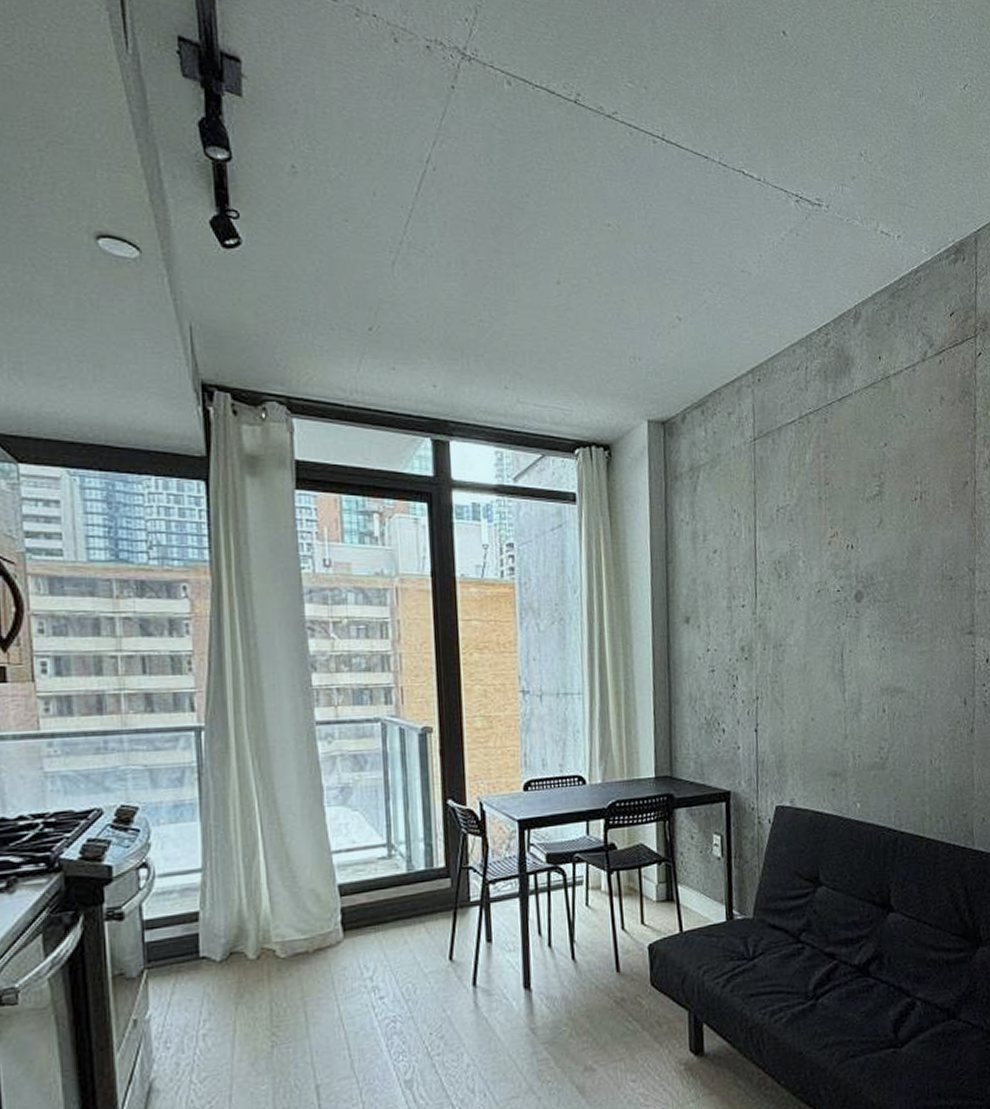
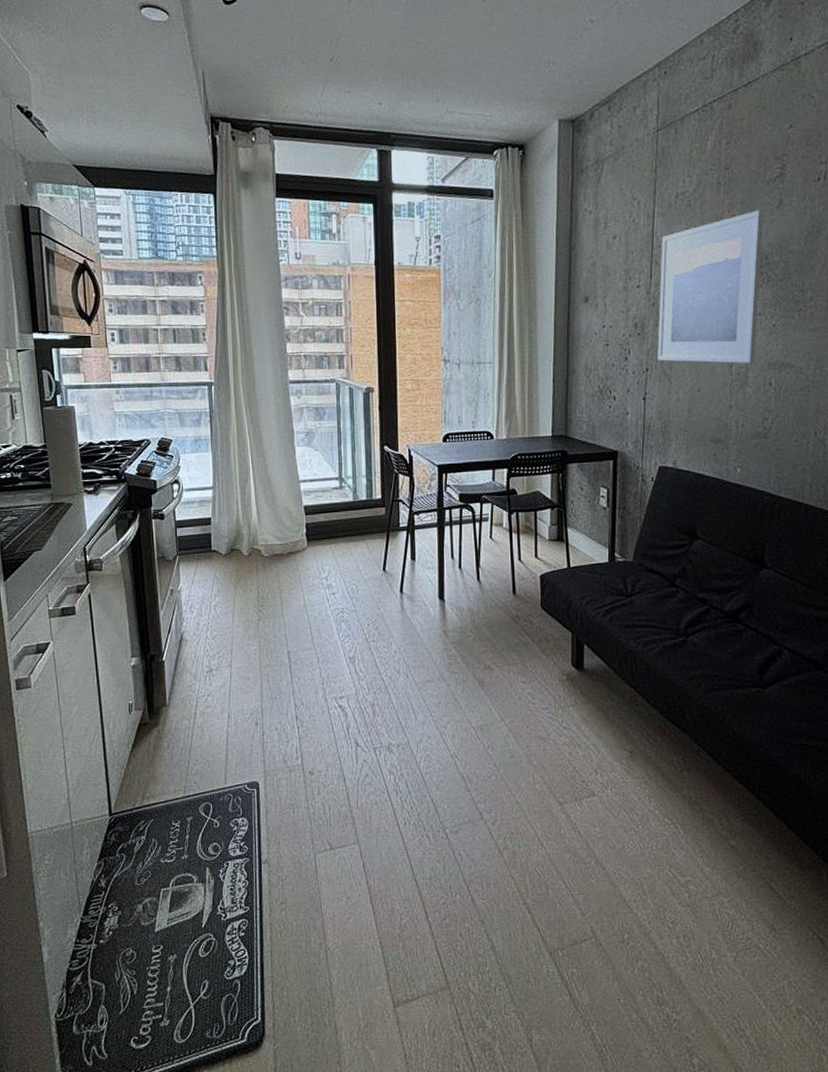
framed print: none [765,528,868,690] -> present [657,210,764,364]

